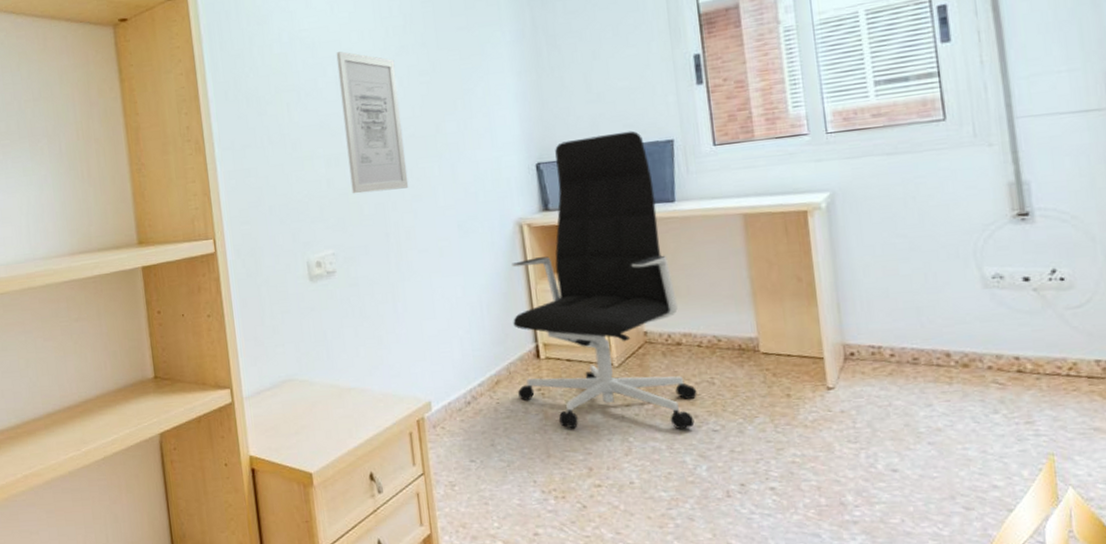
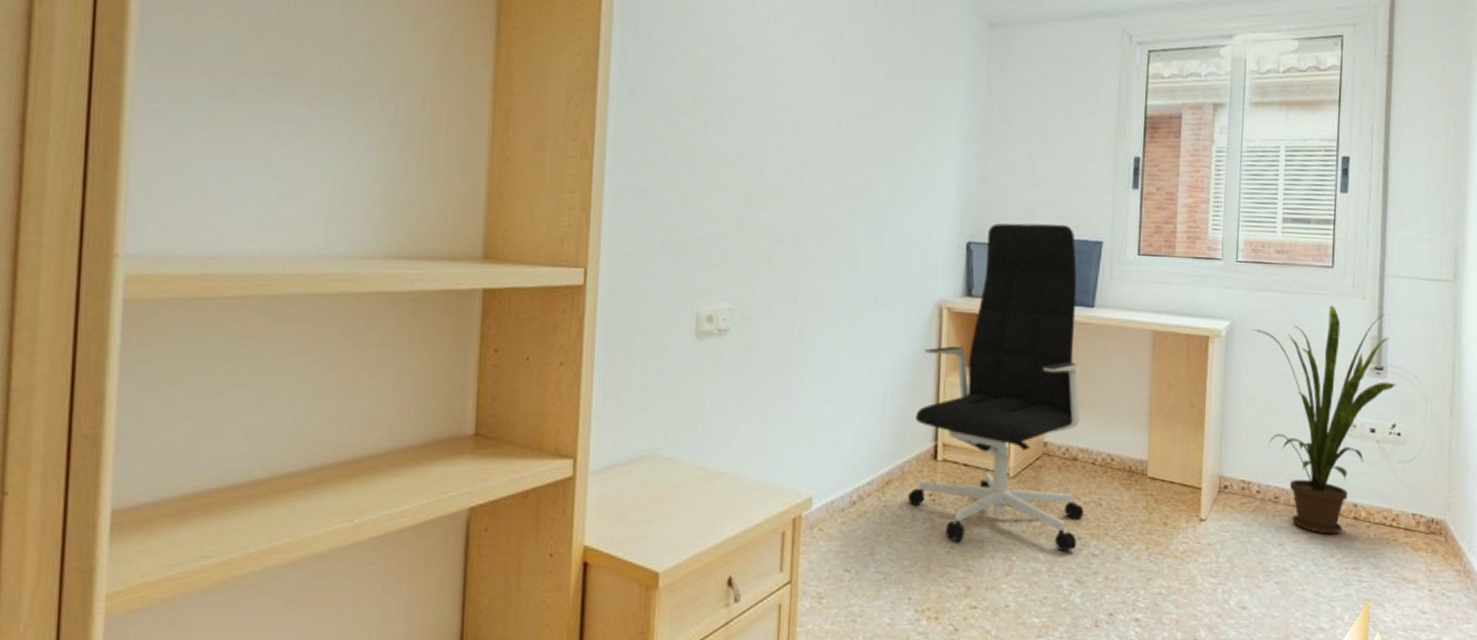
wall art: present [336,51,409,194] -> none [763,71,837,245]
house plant: none [857,157,1051,391] -> present [1253,305,1397,535]

